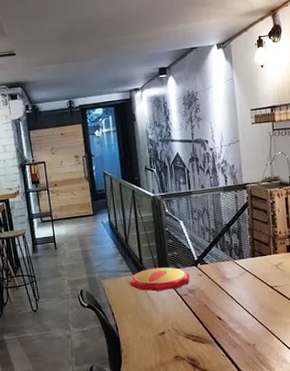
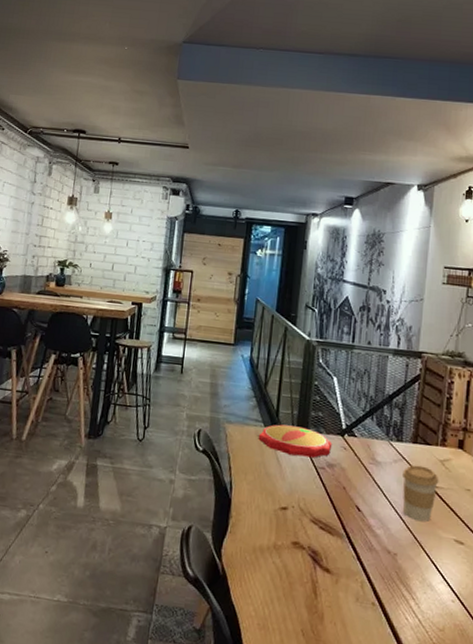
coffee cup: none [248,273,277,315] -> present [403,465,439,521]

